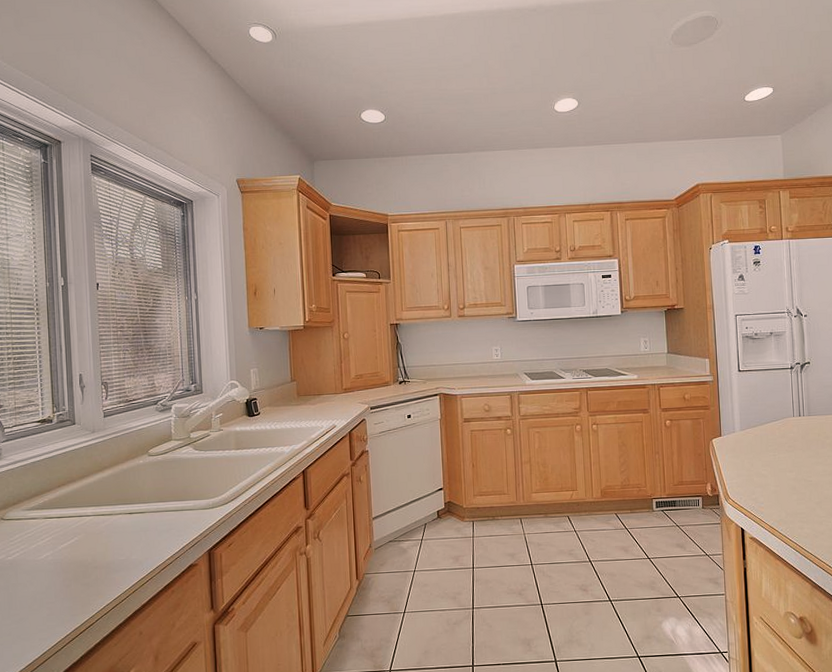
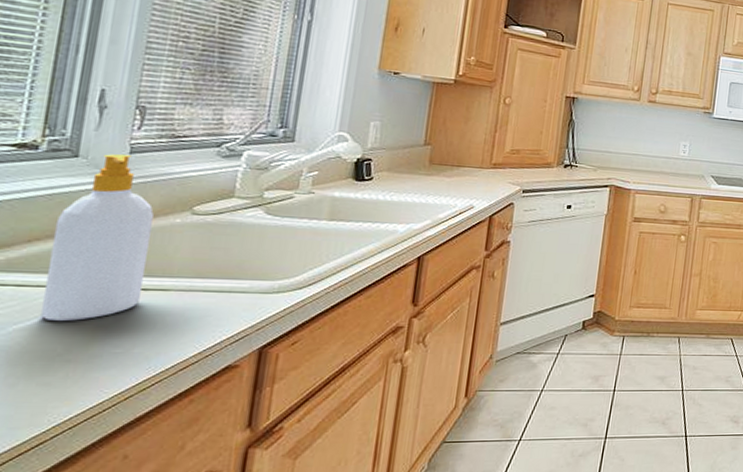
soap bottle: none [71,418,129,540] -> present [40,154,154,321]

